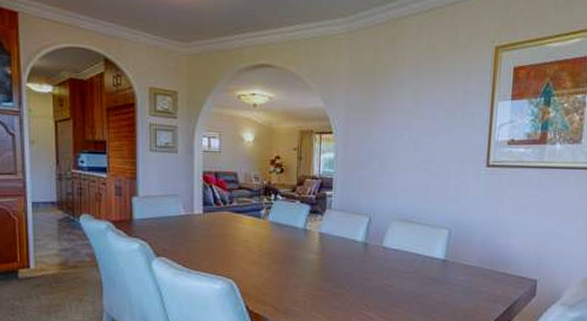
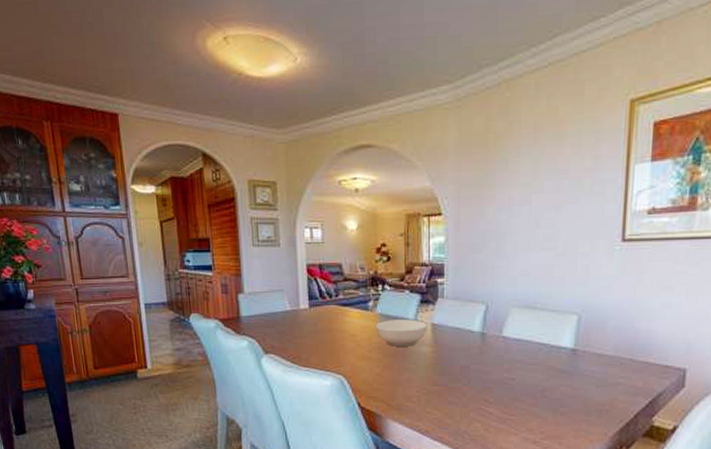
bowl: none [266,228,316,254] -> present [375,319,428,347]

